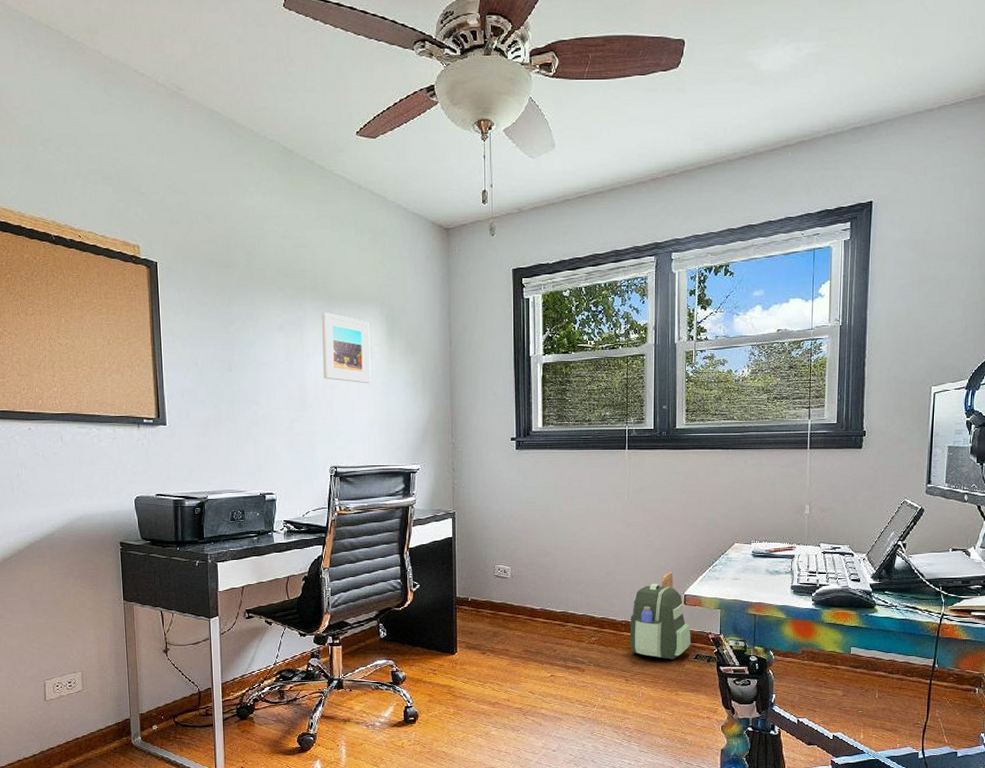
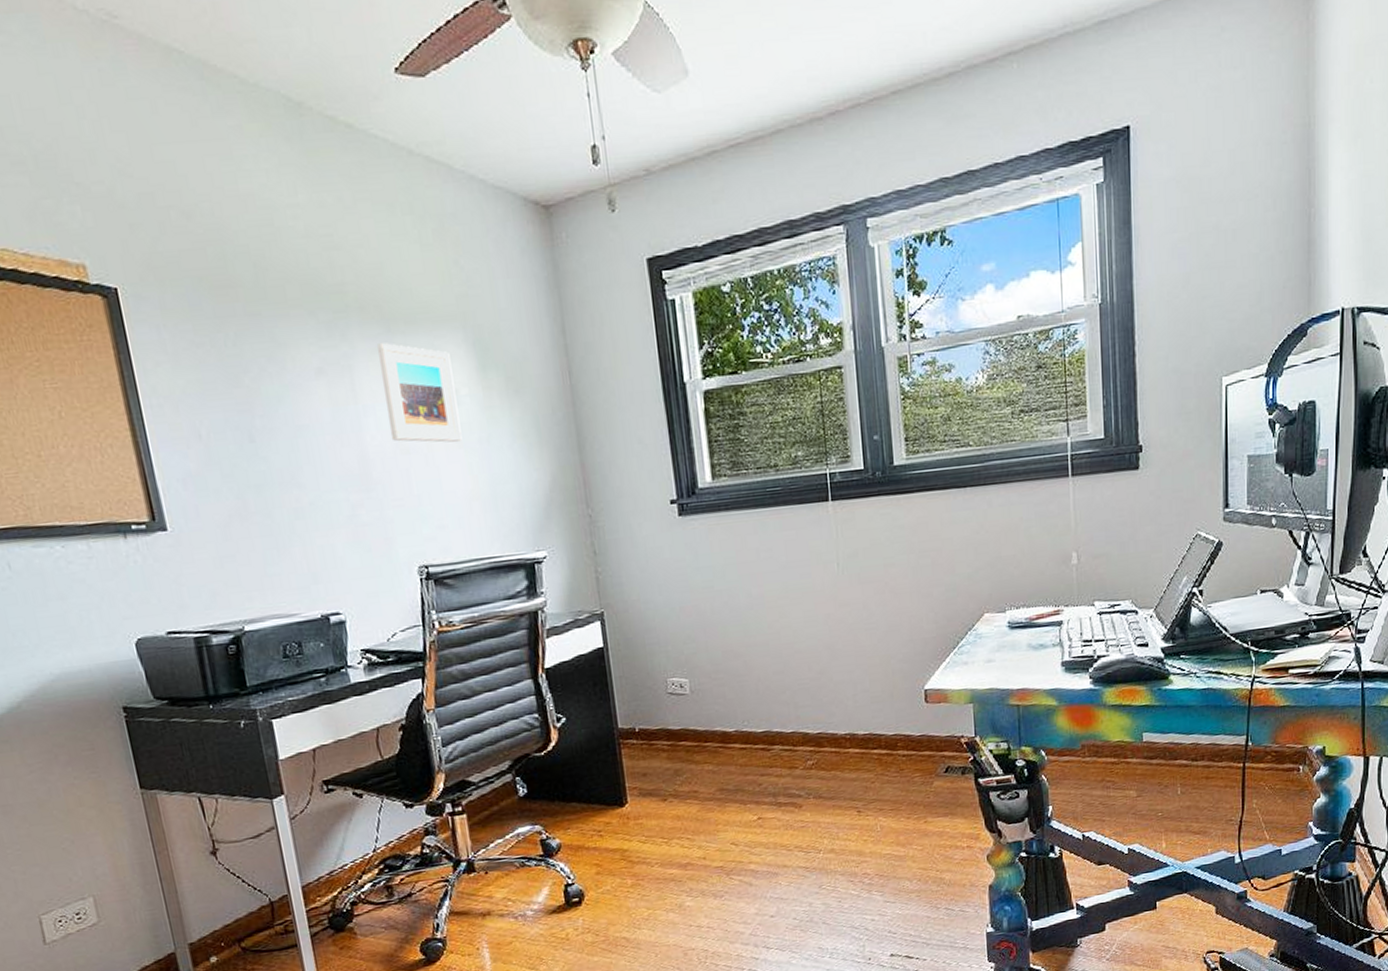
backpack: present [629,572,691,660] -> none [856,661,939,778]

